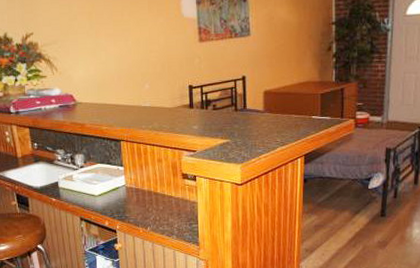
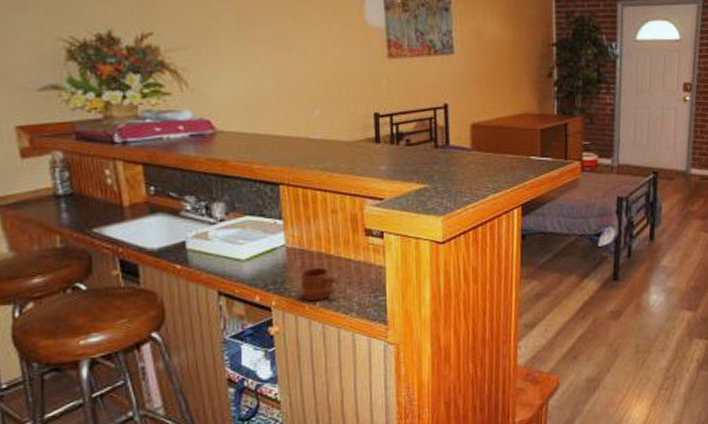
mug: none [136,202,164,227] -> present [300,268,339,302]

